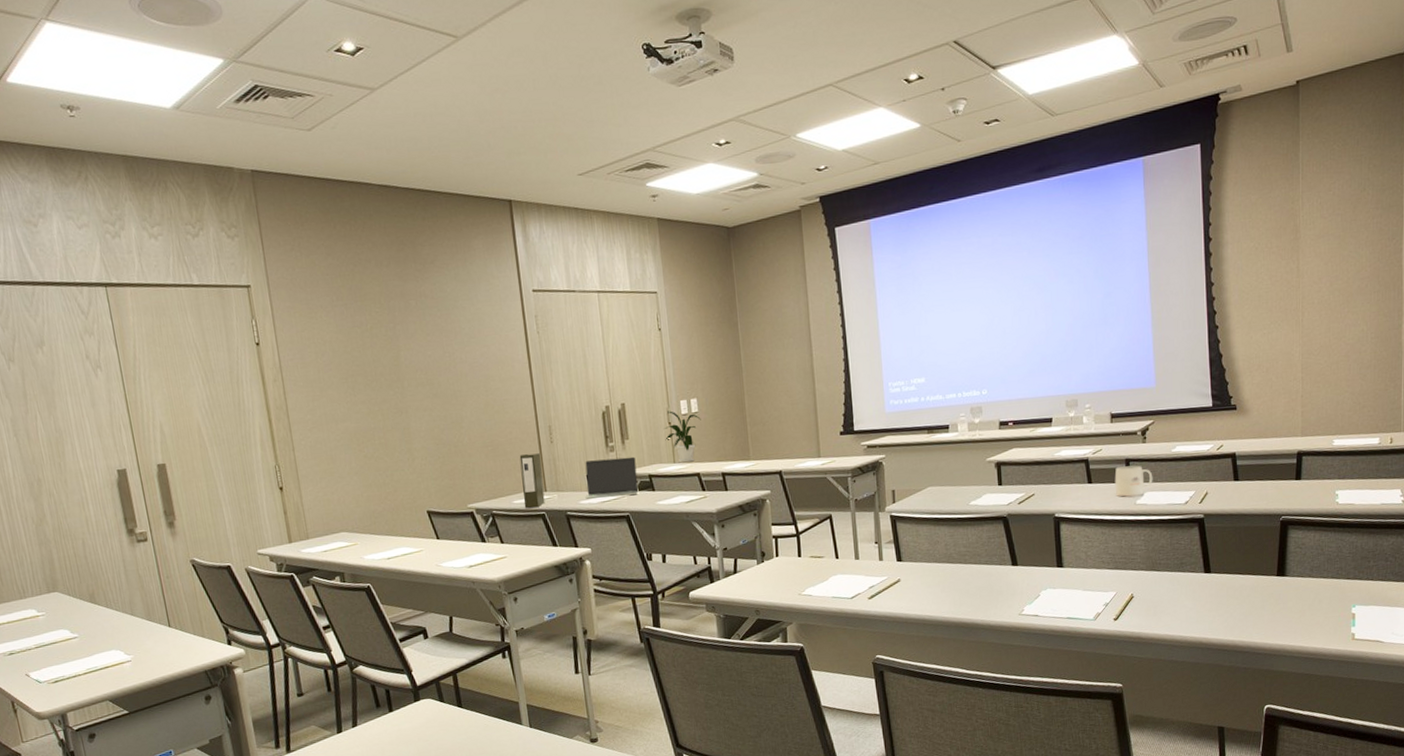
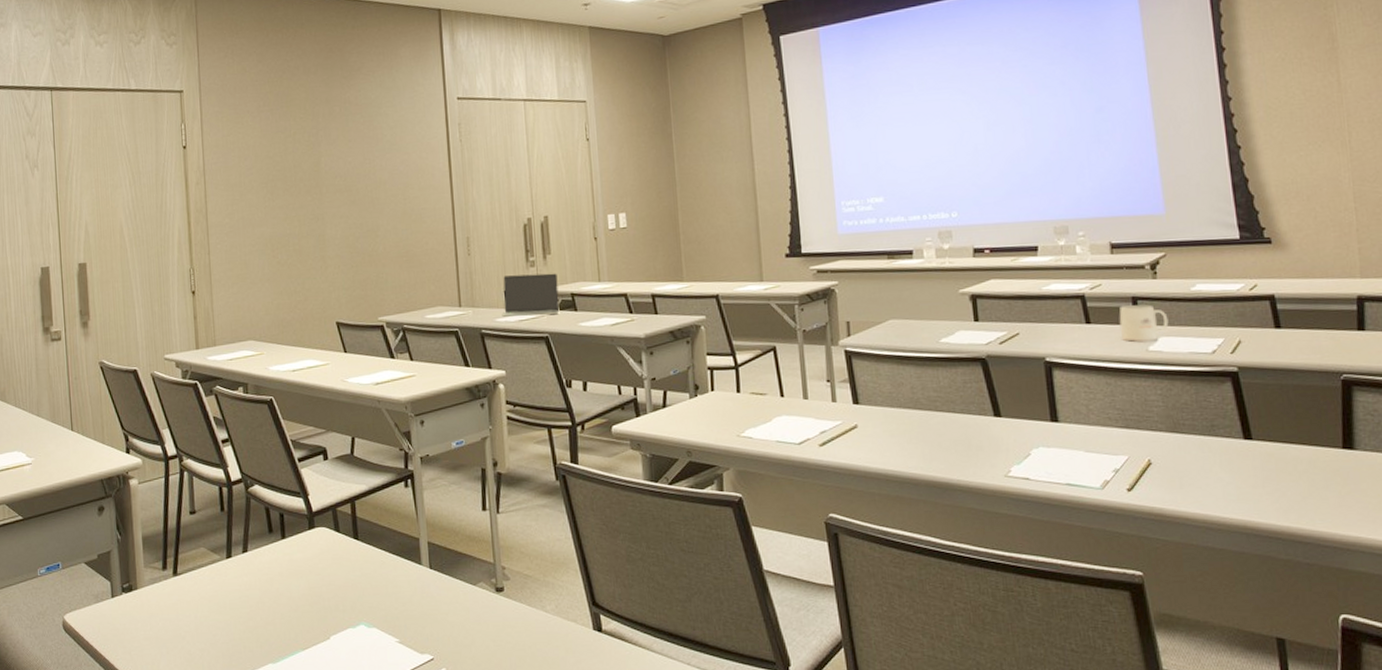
binder: present [519,453,545,508] -> none [434,266,459,324]
house plant: present [664,411,701,464] -> none [589,225,630,283]

